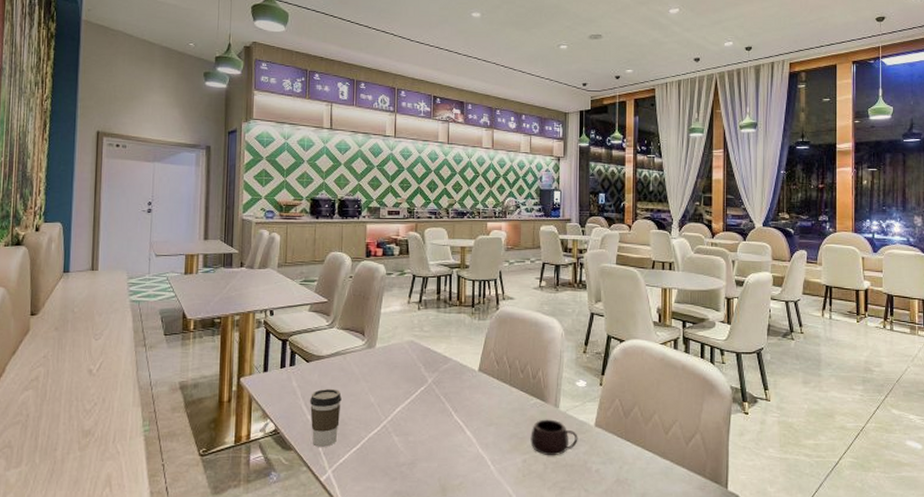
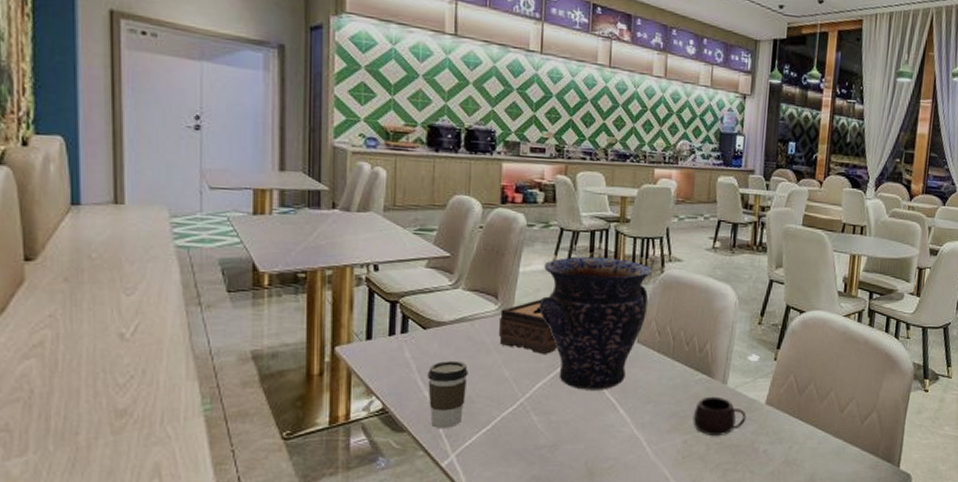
tissue box: none [365,335,413,383] -> present [498,299,557,355]
vase: none [397,298,490,414] -> present [539,256,654,390]

